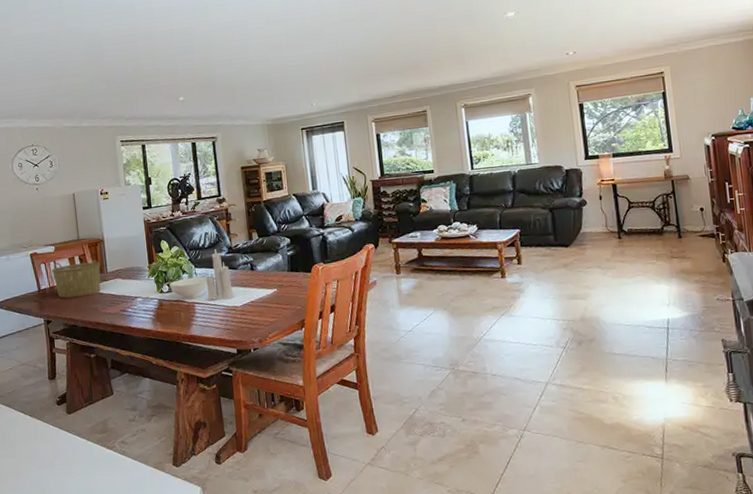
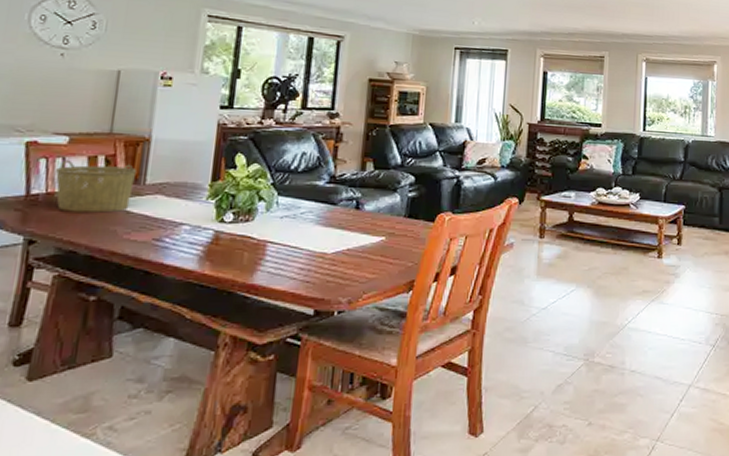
bowl: present [169,276,208,299] -> none [234,207,292,235]
candle: present [206,249,234,300] -> none [287,175,326,243]

